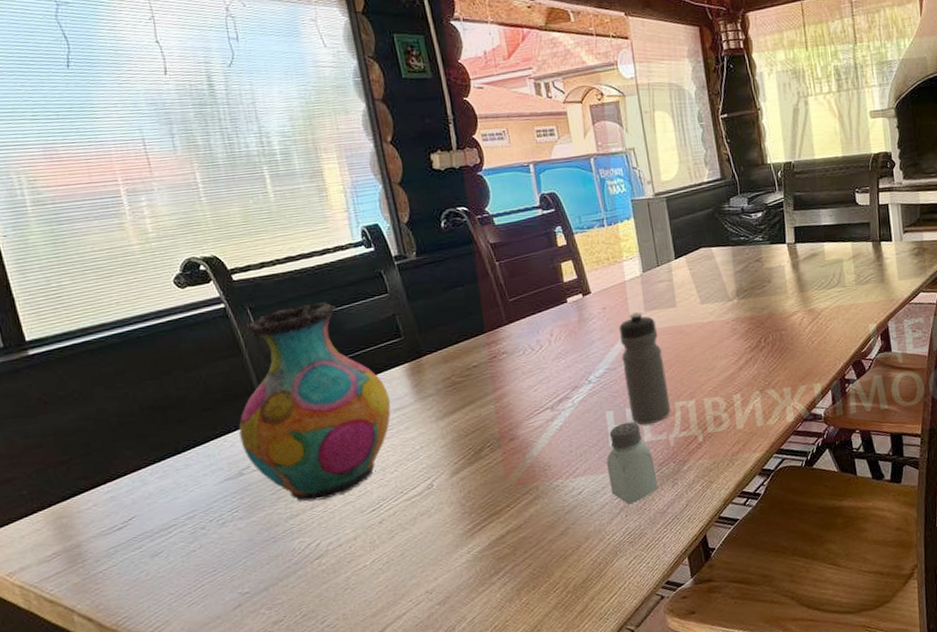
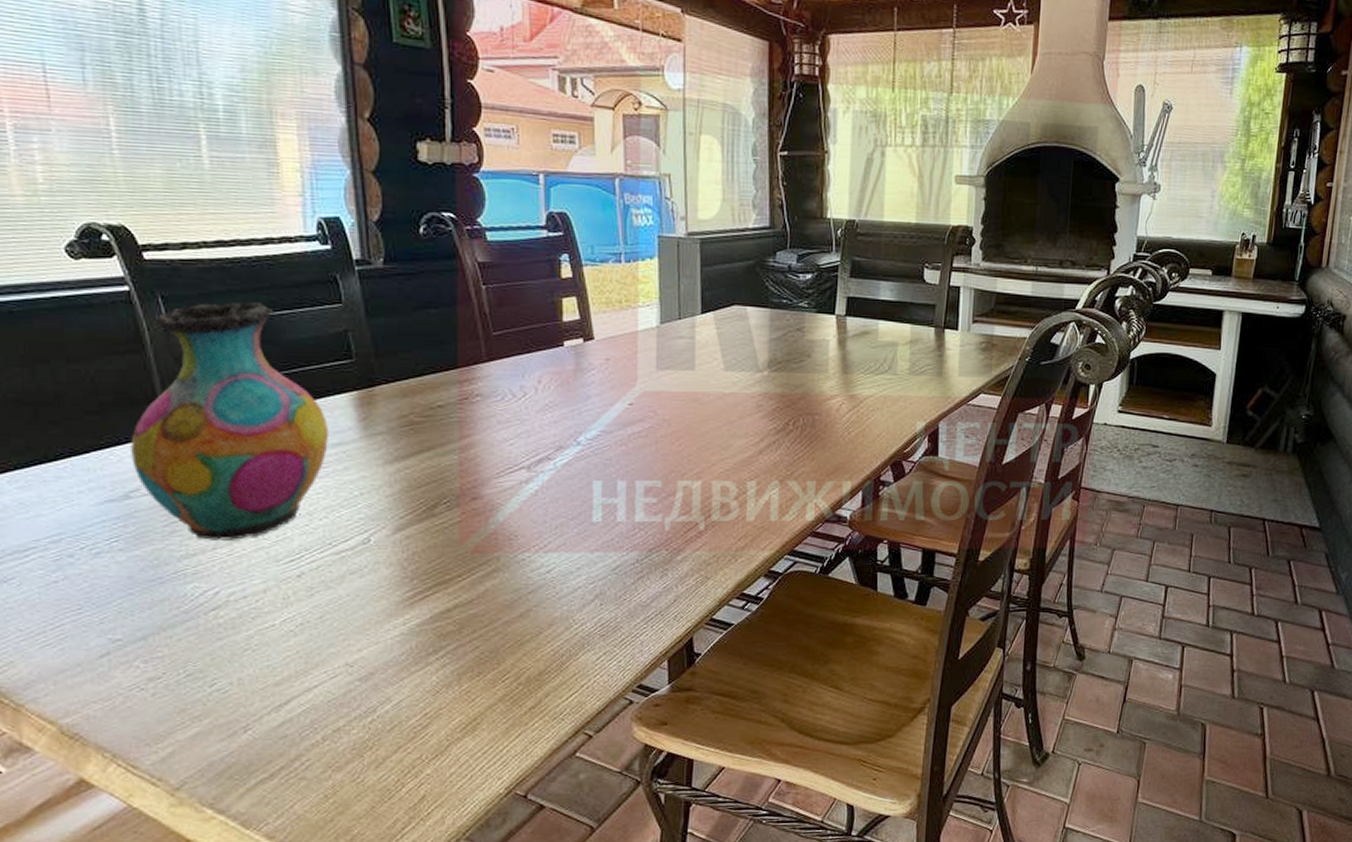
saltshaker: present [606,422,657,505] -> none [585,497,643,592]
water bottle: present [619,312,671,425] -> none [621,370,672,503]

